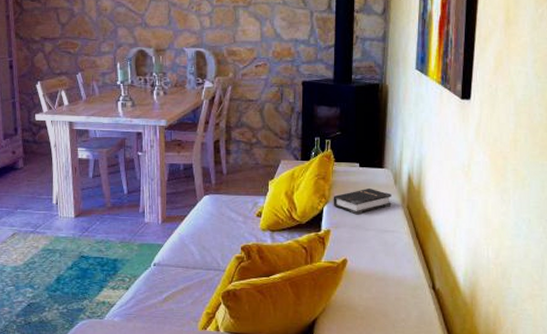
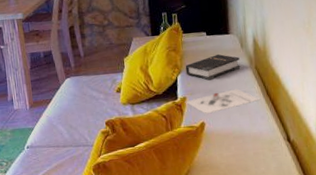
architectural model: none [328,227,409,251] -> present [185,89,261,114]

